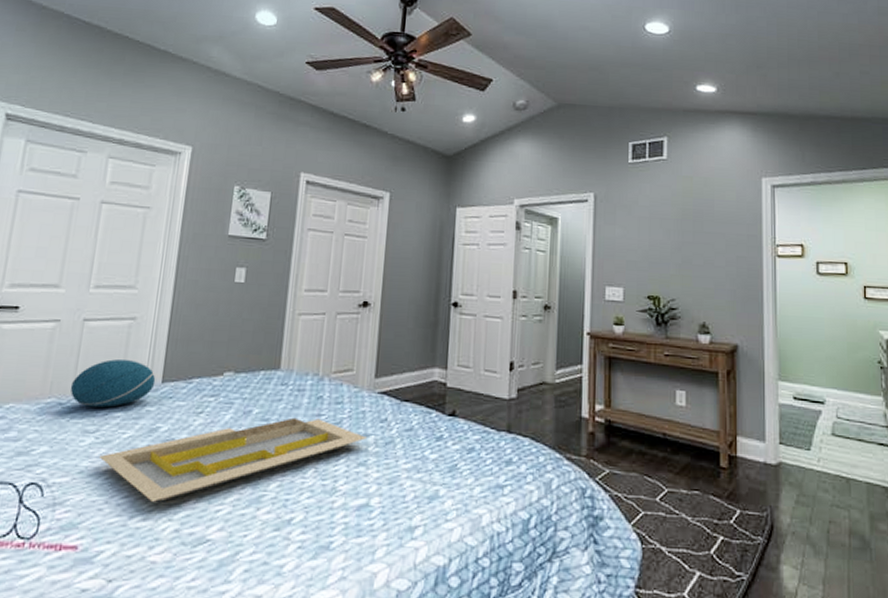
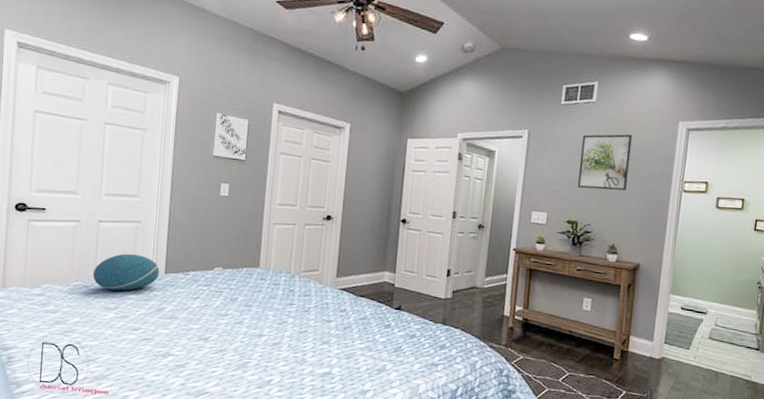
serving tray: present [98,417,368,502] -> none [119,305,330,363]
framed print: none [655,193,712,258] -> present [577,134,632,191]

